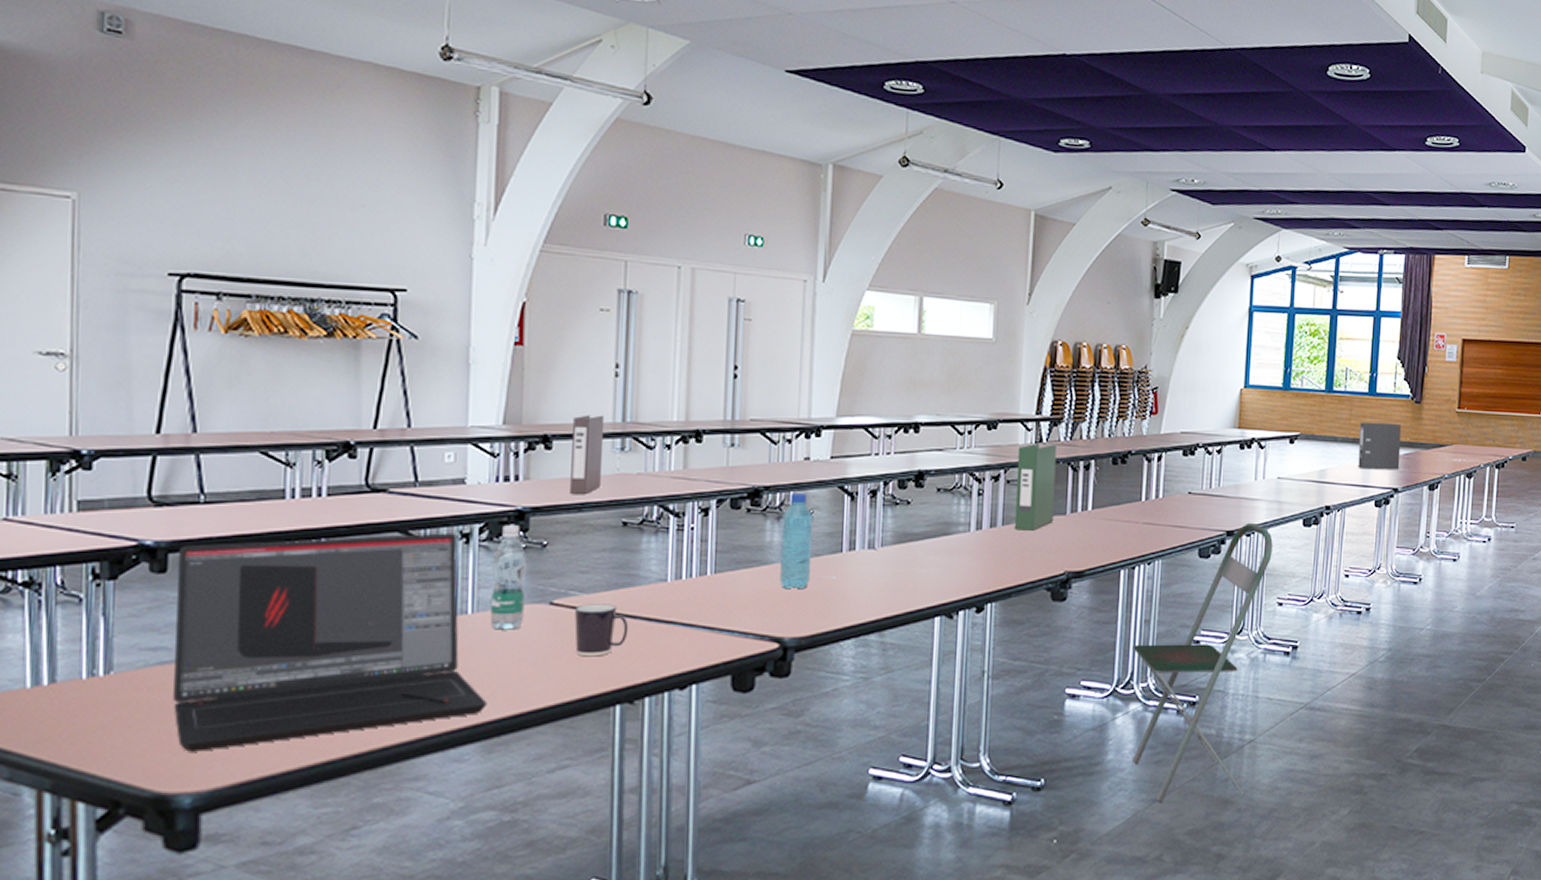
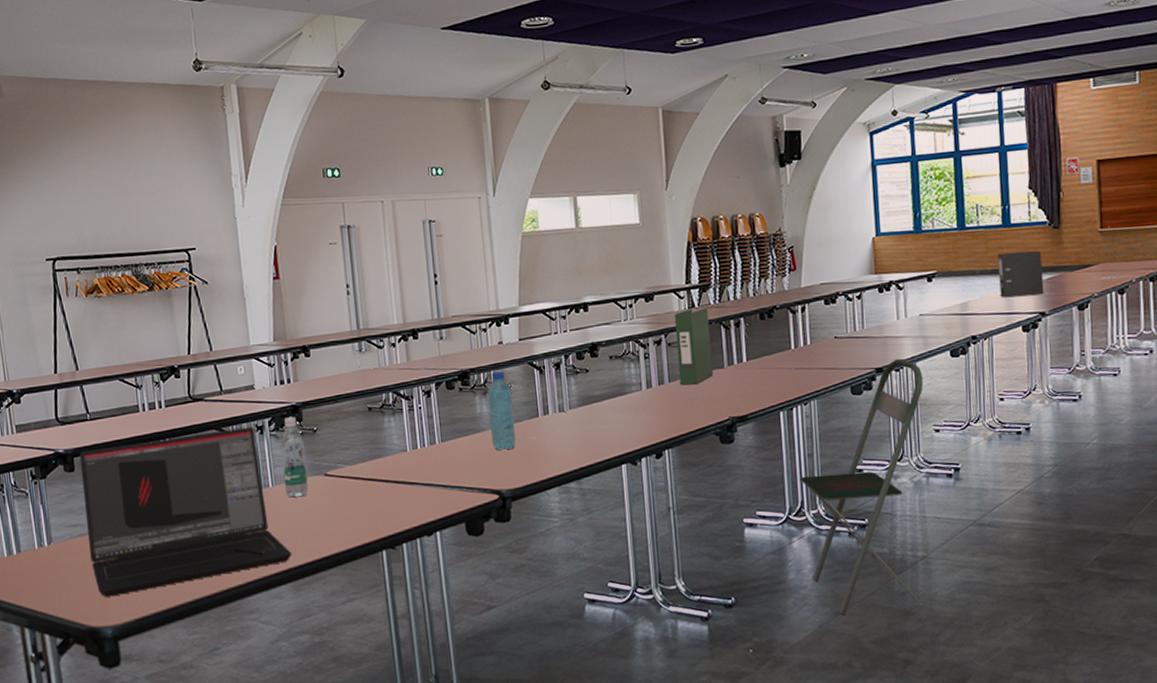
binder: present [570,414,605,494] -> none [322,326,349,389]
mug: present [573,604,629,657] -> none [342,472,384,515]

